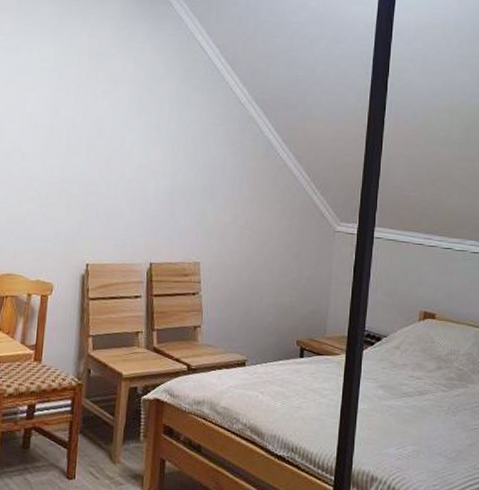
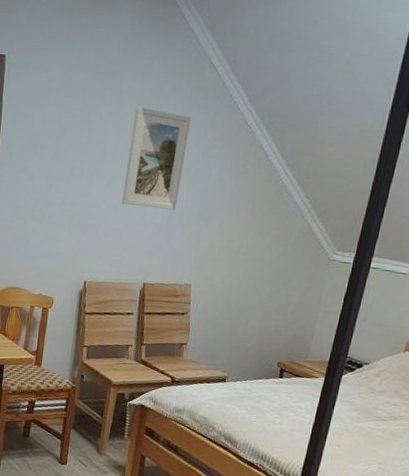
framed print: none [122,86,186,186] -> present [121,106,191,210]

